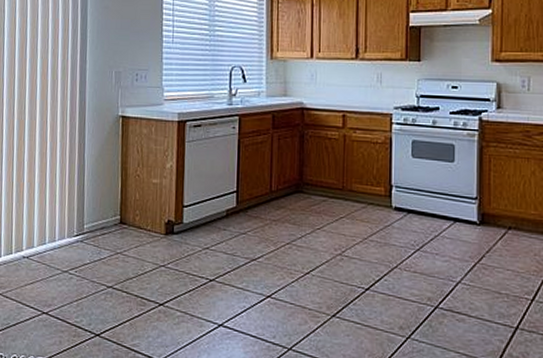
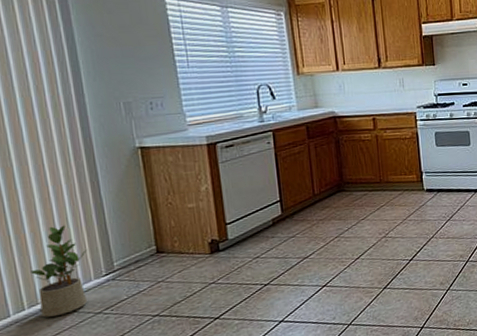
potted plant: none [22,179,66,266] -> present [31,225,88,318]

